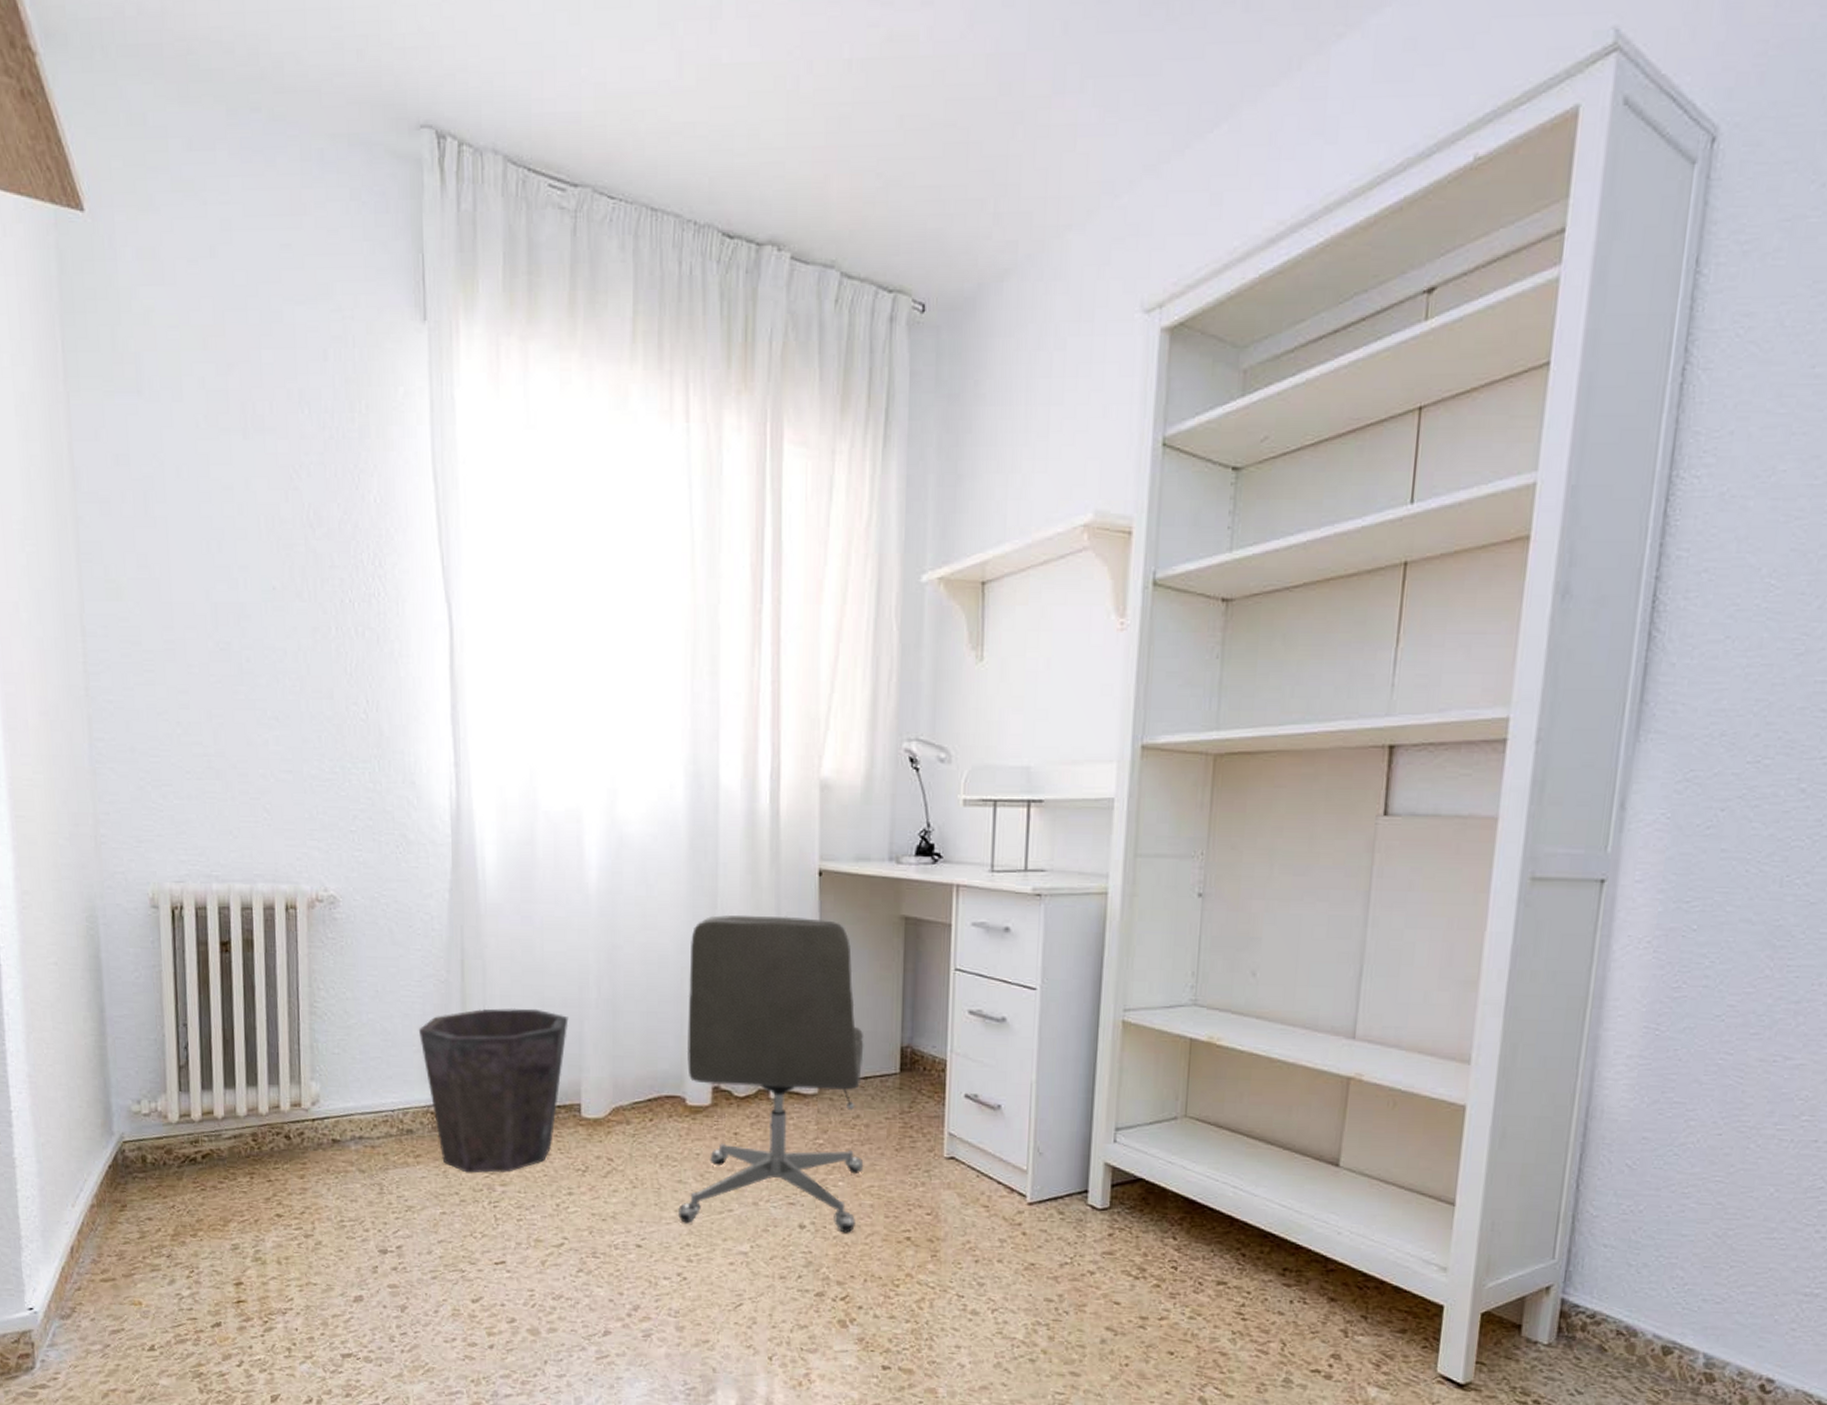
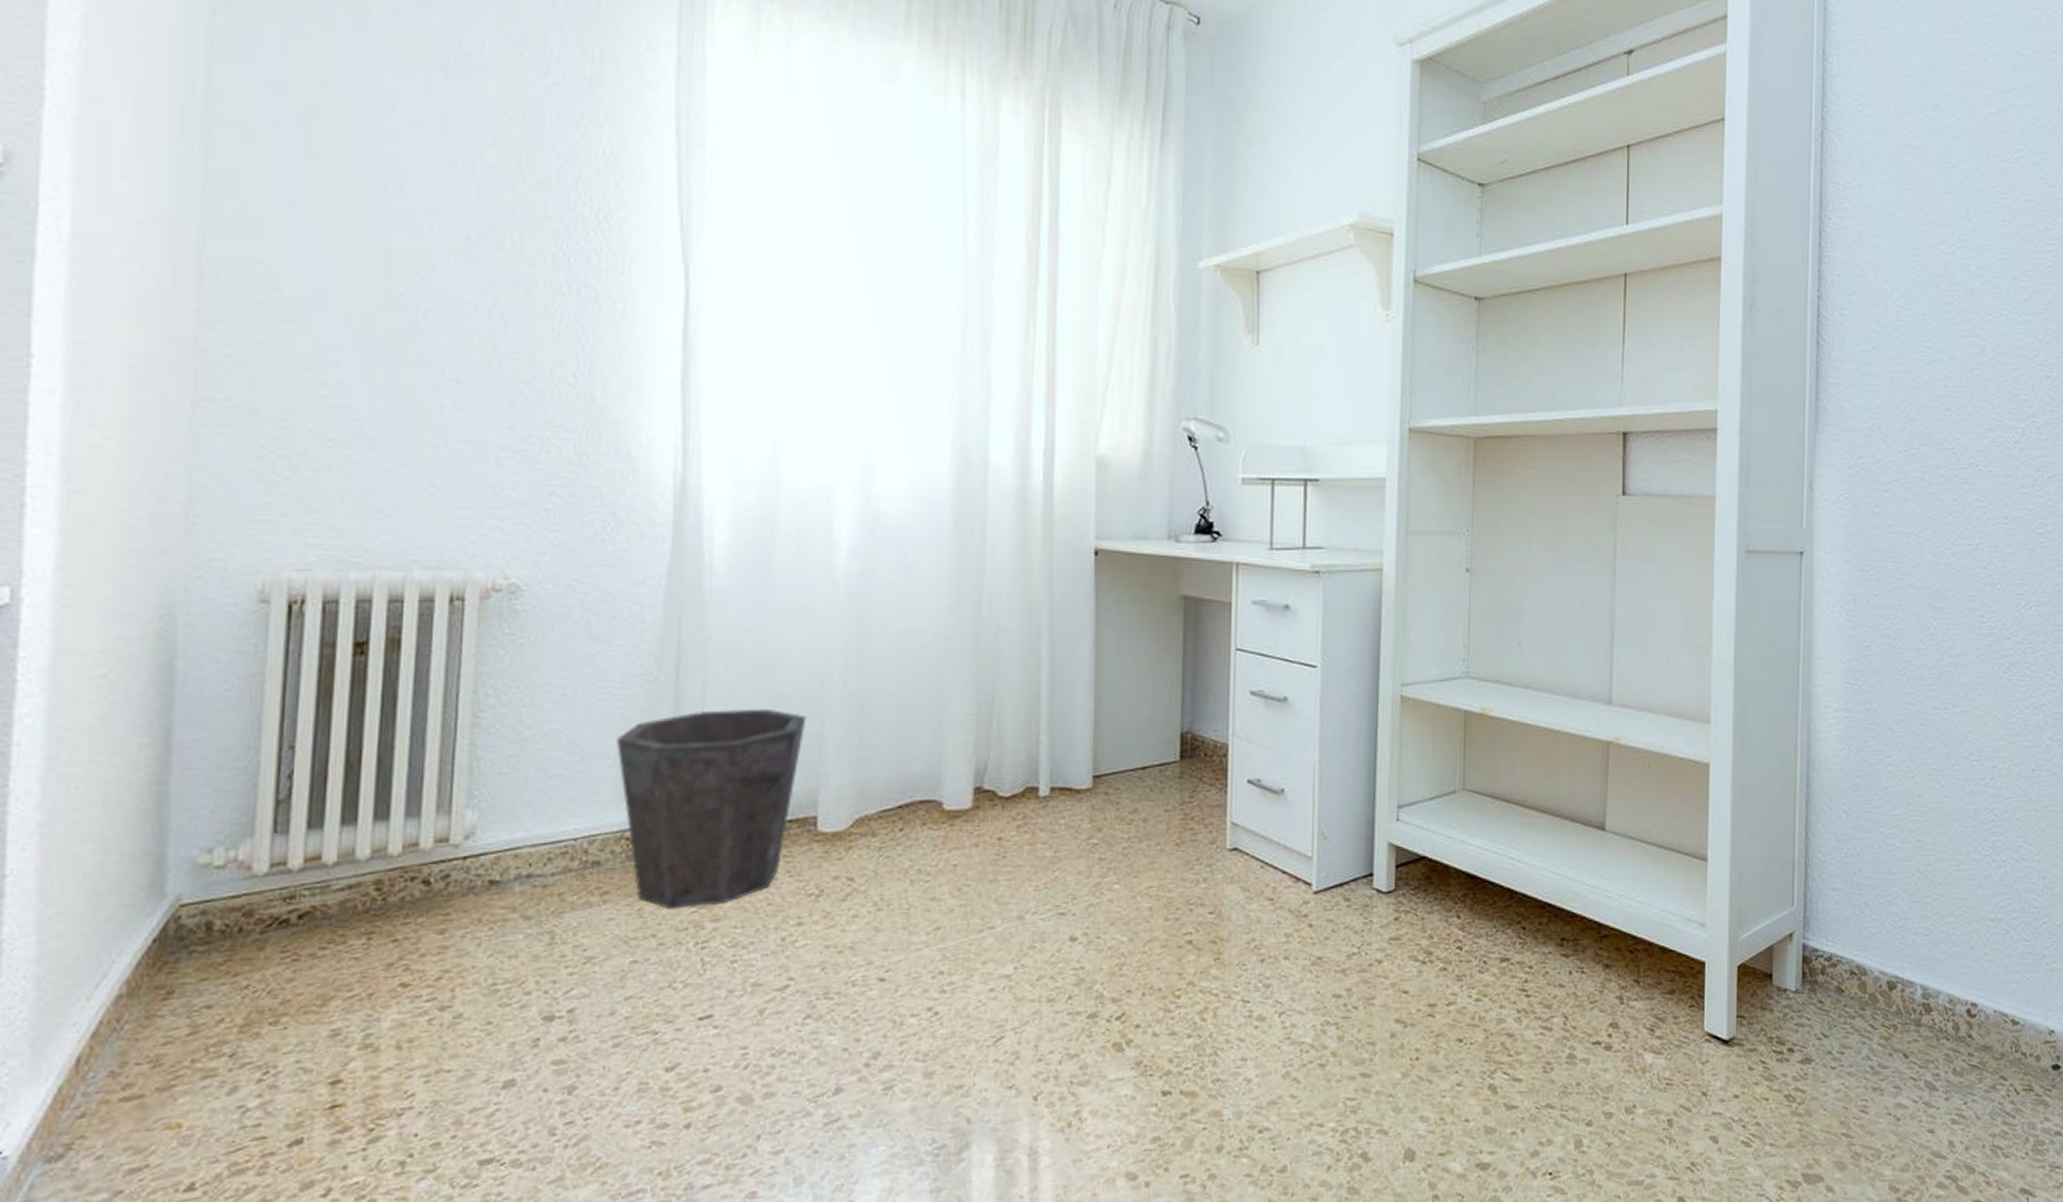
chair: present [679,915,864,1233] -> none [931,597,1142,947]

